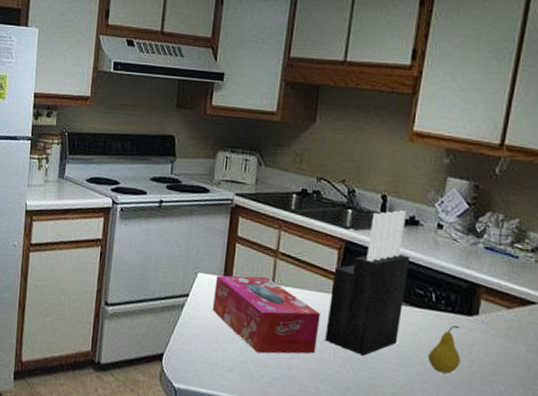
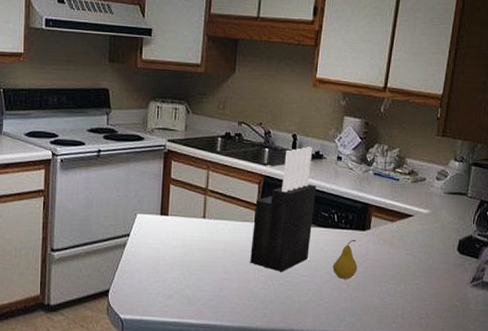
tissue box: present [212,275,320,354] -> none [151,213,245,280]

